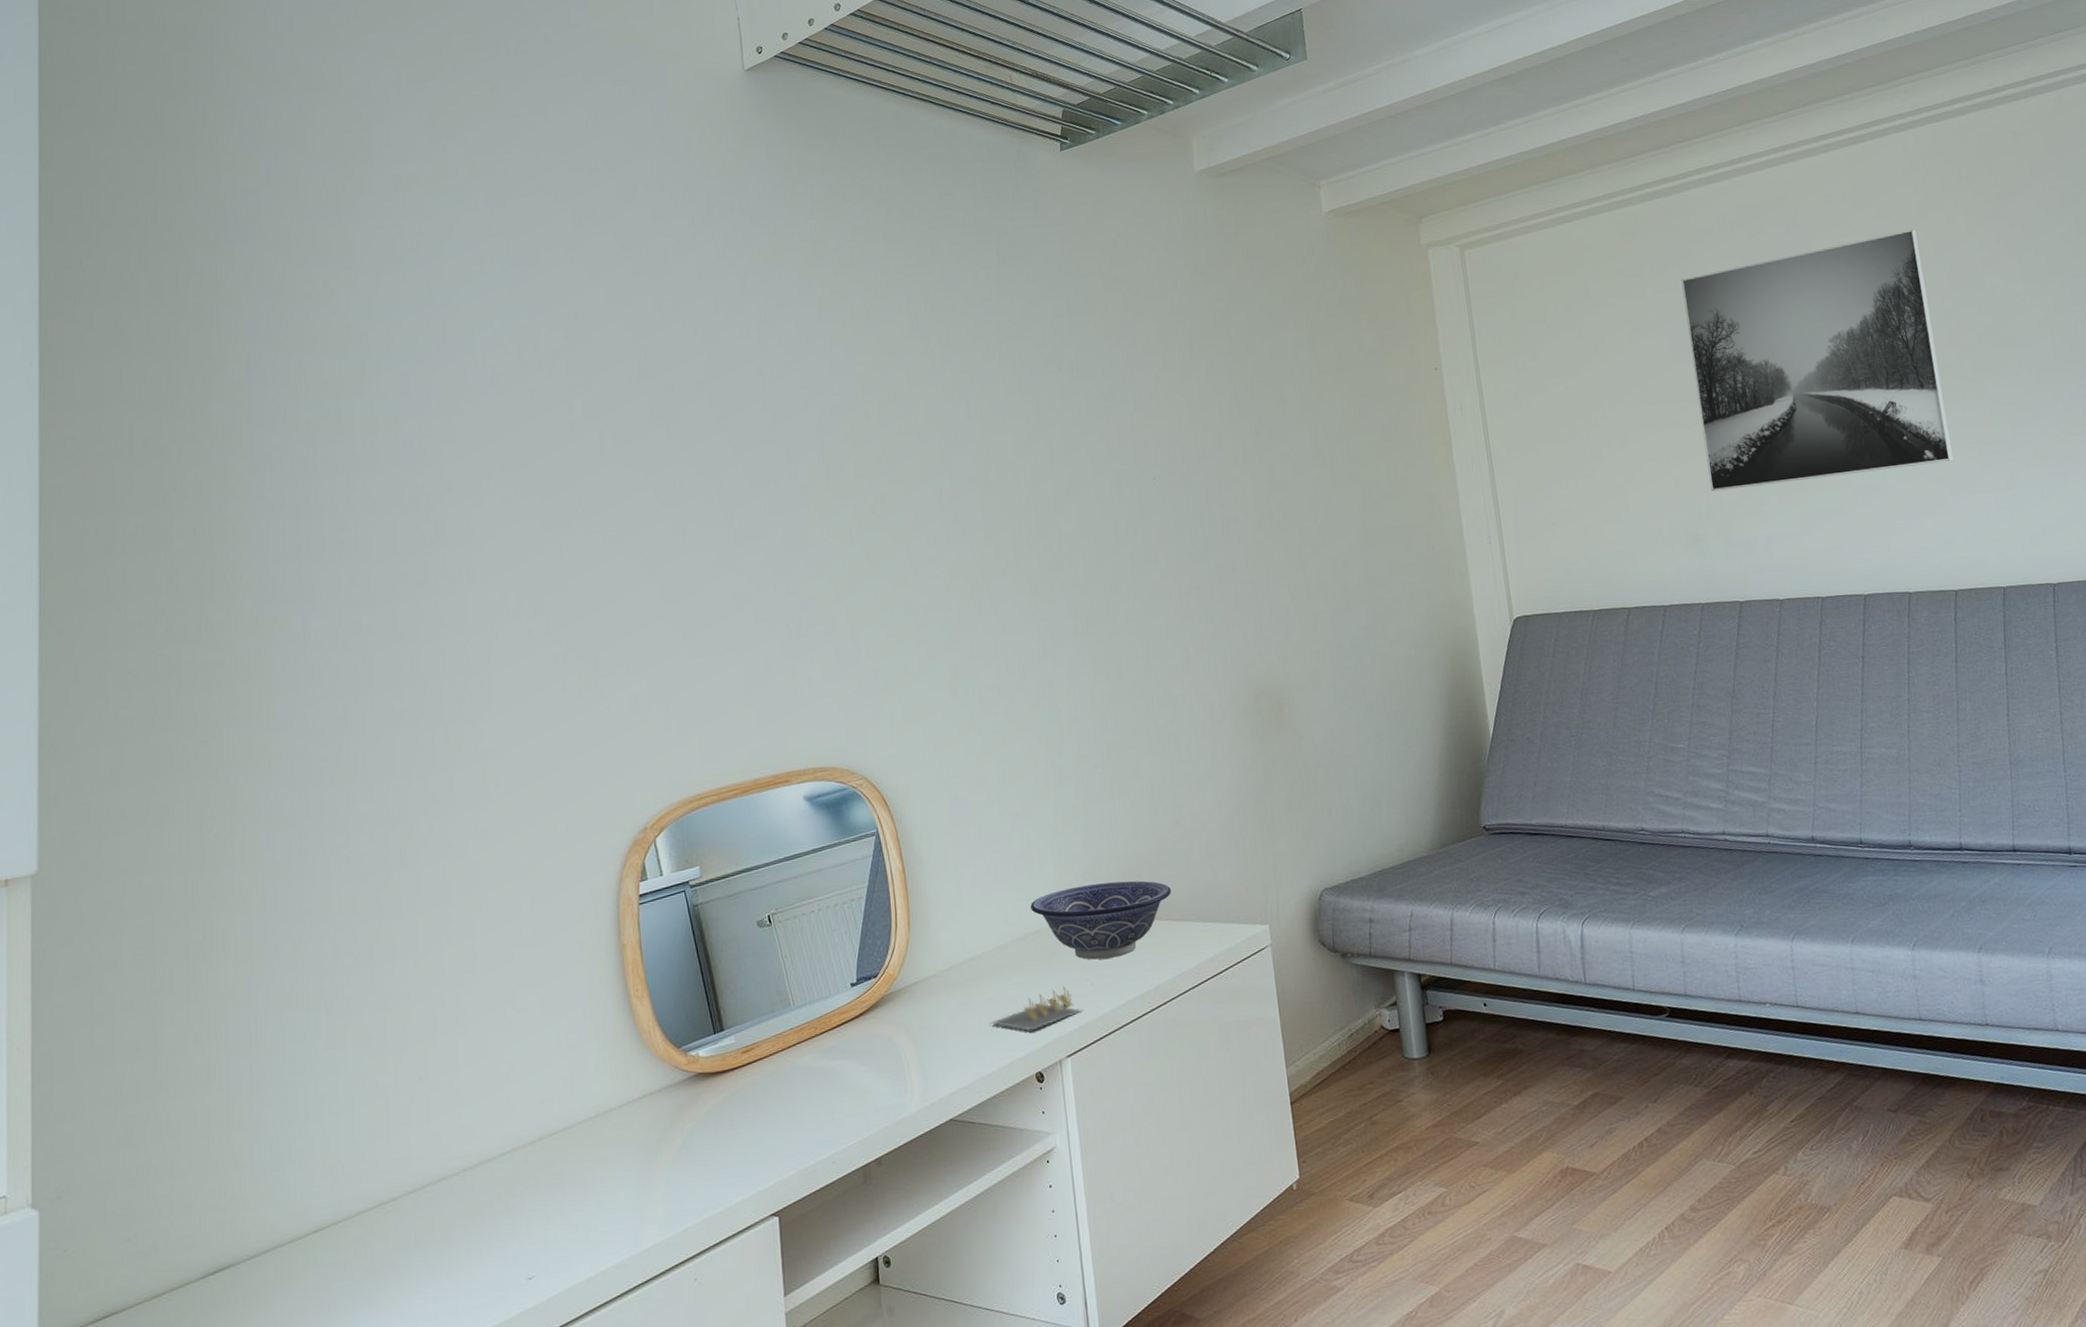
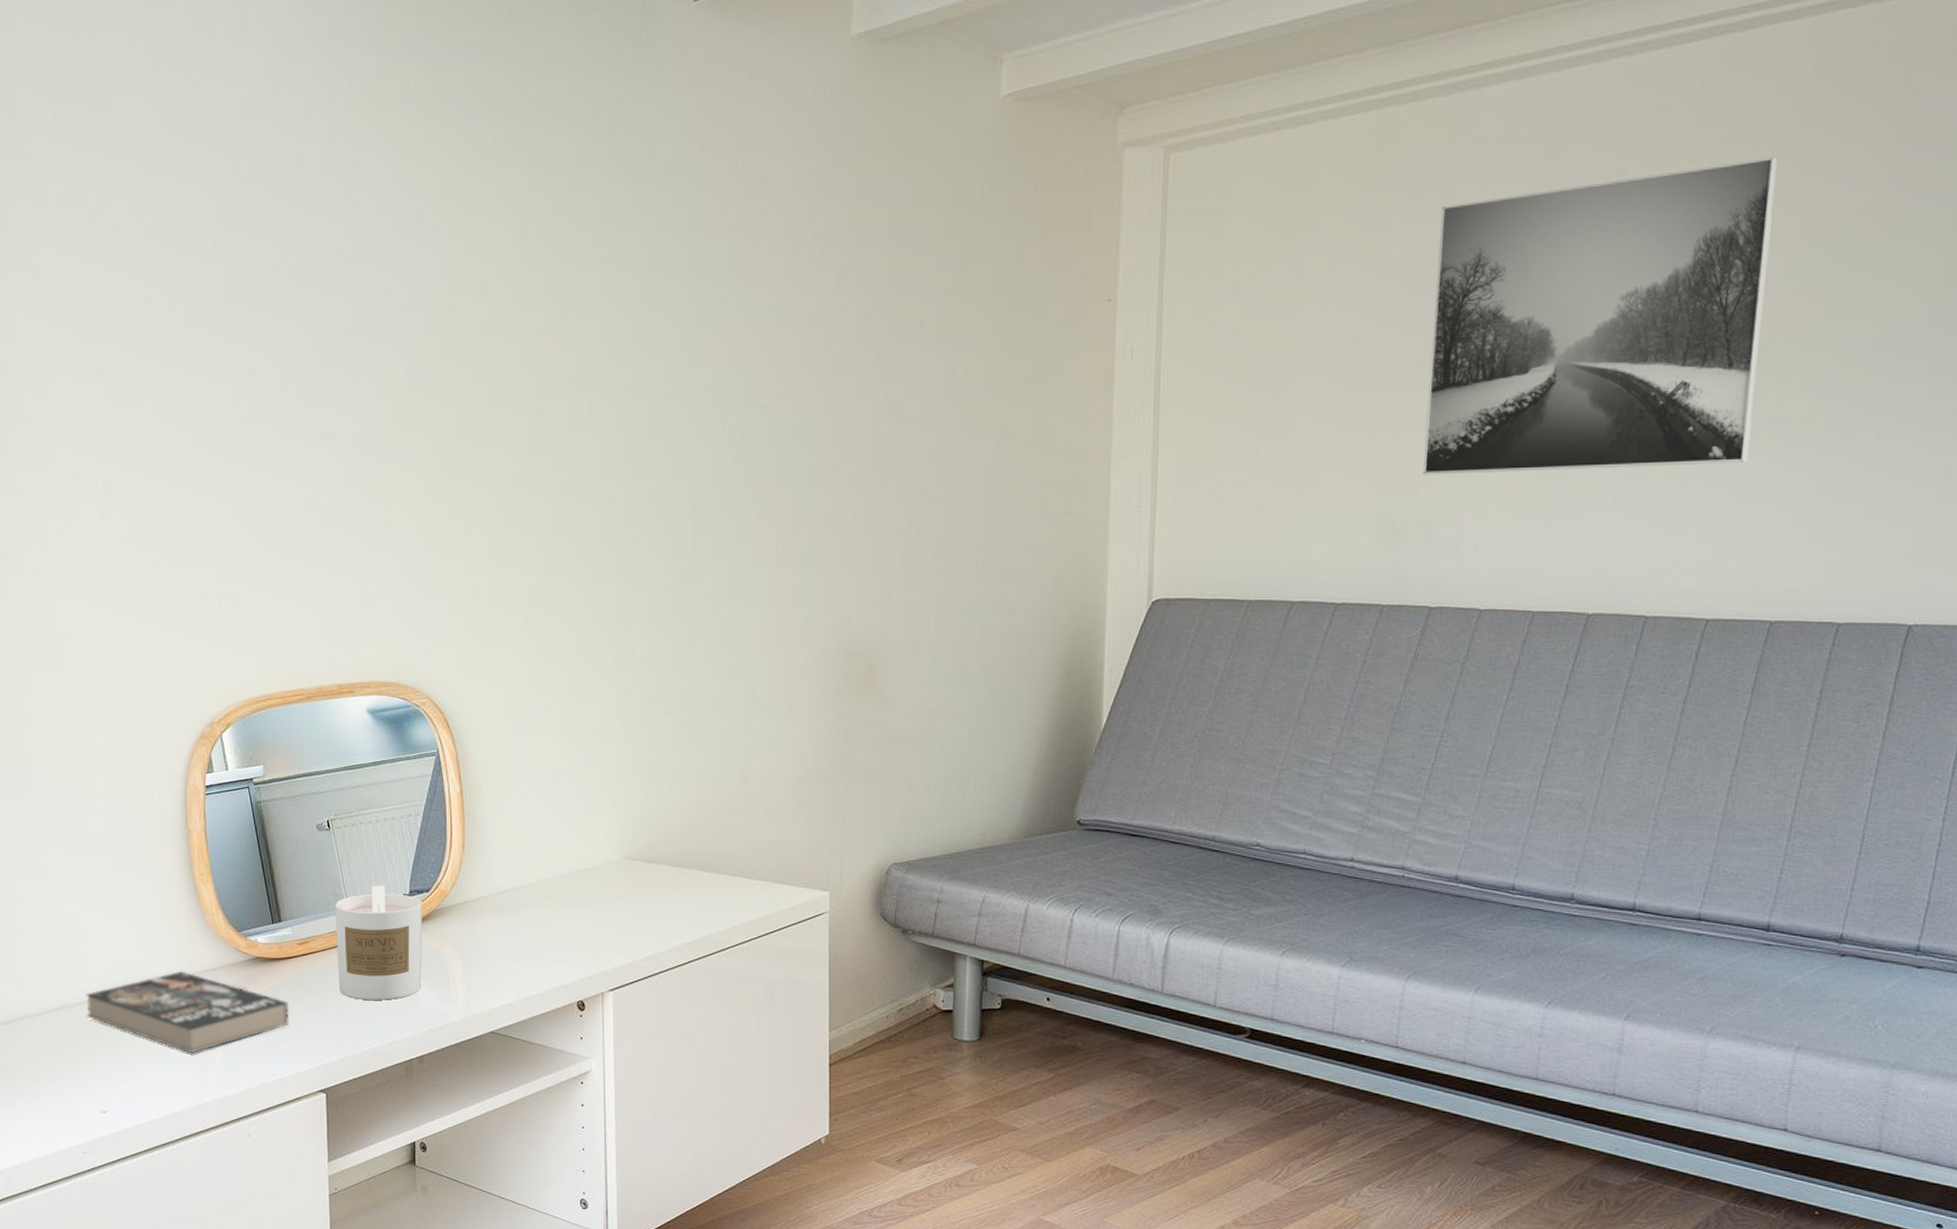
book: none [508,1100,735,1194] -> present [85,971,289,1054]
candle: none [780,976,875,1105] -> present [335,885,423,1000]
candle: present [990,986,1084,1031] -> none [536,924,630,962]
decorative bowl: present [1030,880,1171,960] -> none [586,830,731,903]

